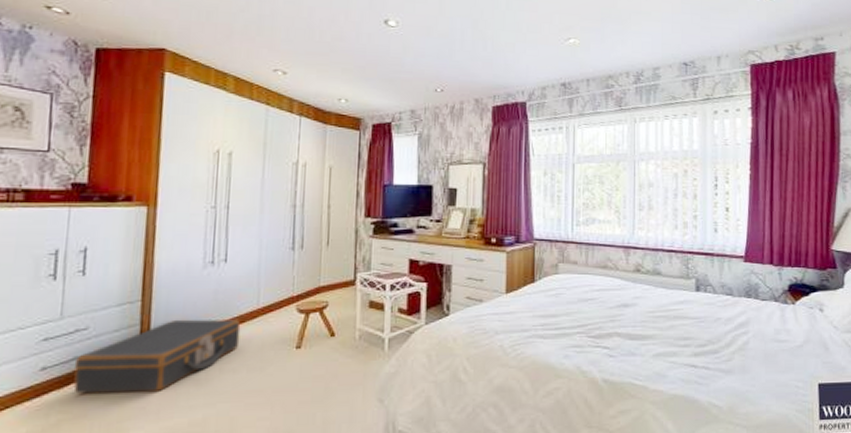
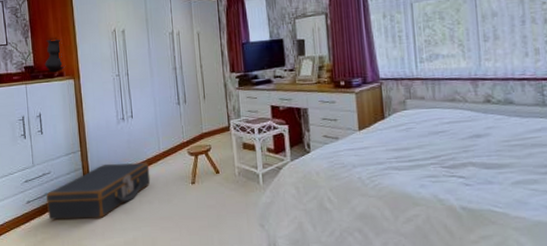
vase: none [105,151,139,195] -> present [45,39,66,73]

